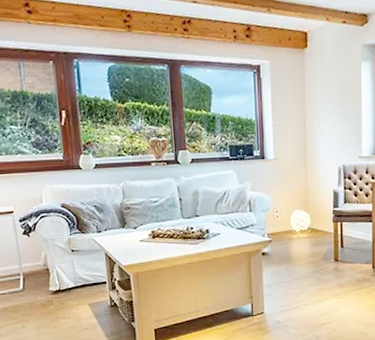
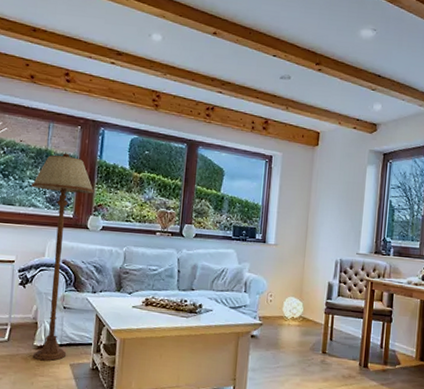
floor lamp: none [14,92,84,305] -> present [31,153,95,361]

